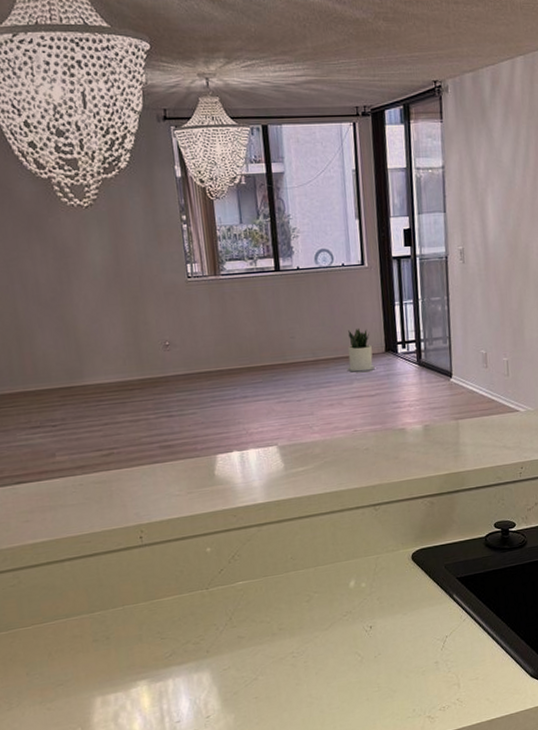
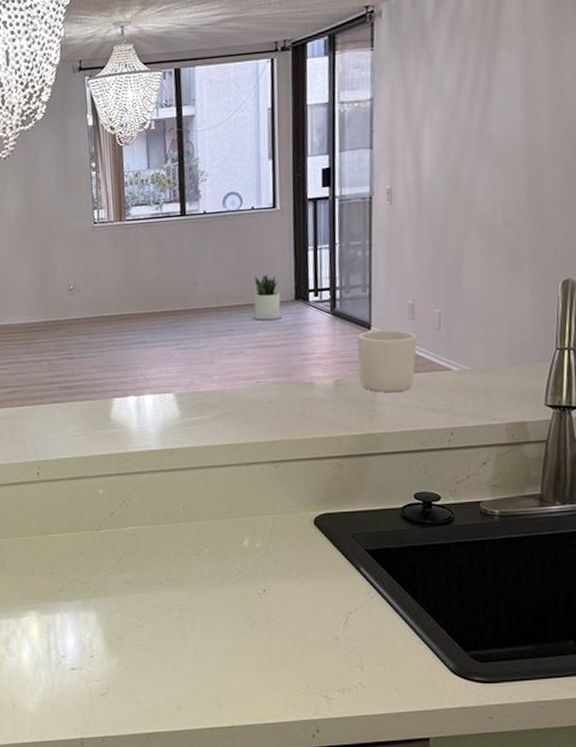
mug: none [441,377,491,435] -> present [358,329,417,393]

